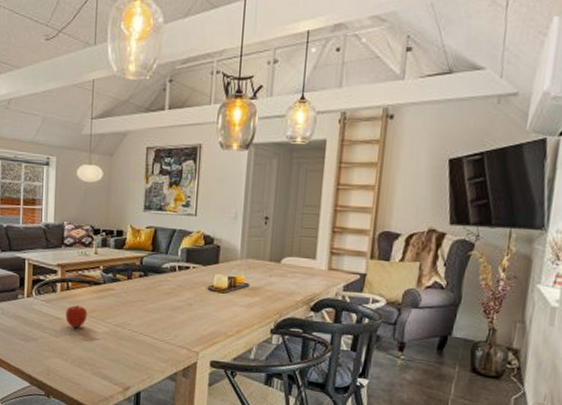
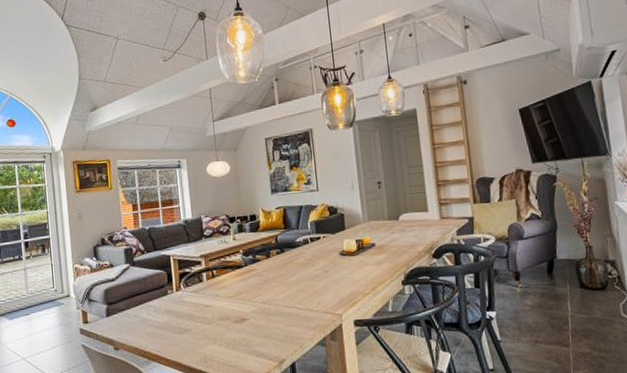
fruit: present [65,304,88,328] -> none [214,289,235,312]

